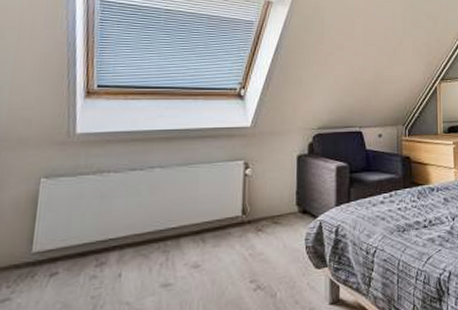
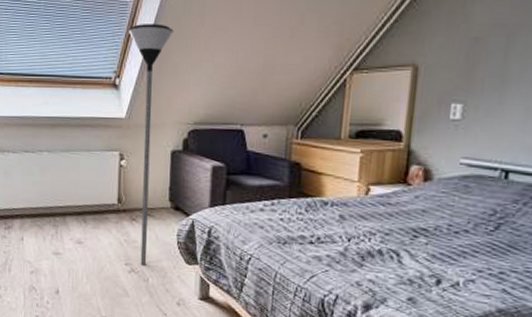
floor lamp: none [253,41,297,279] -> present [128,24,174,265]

